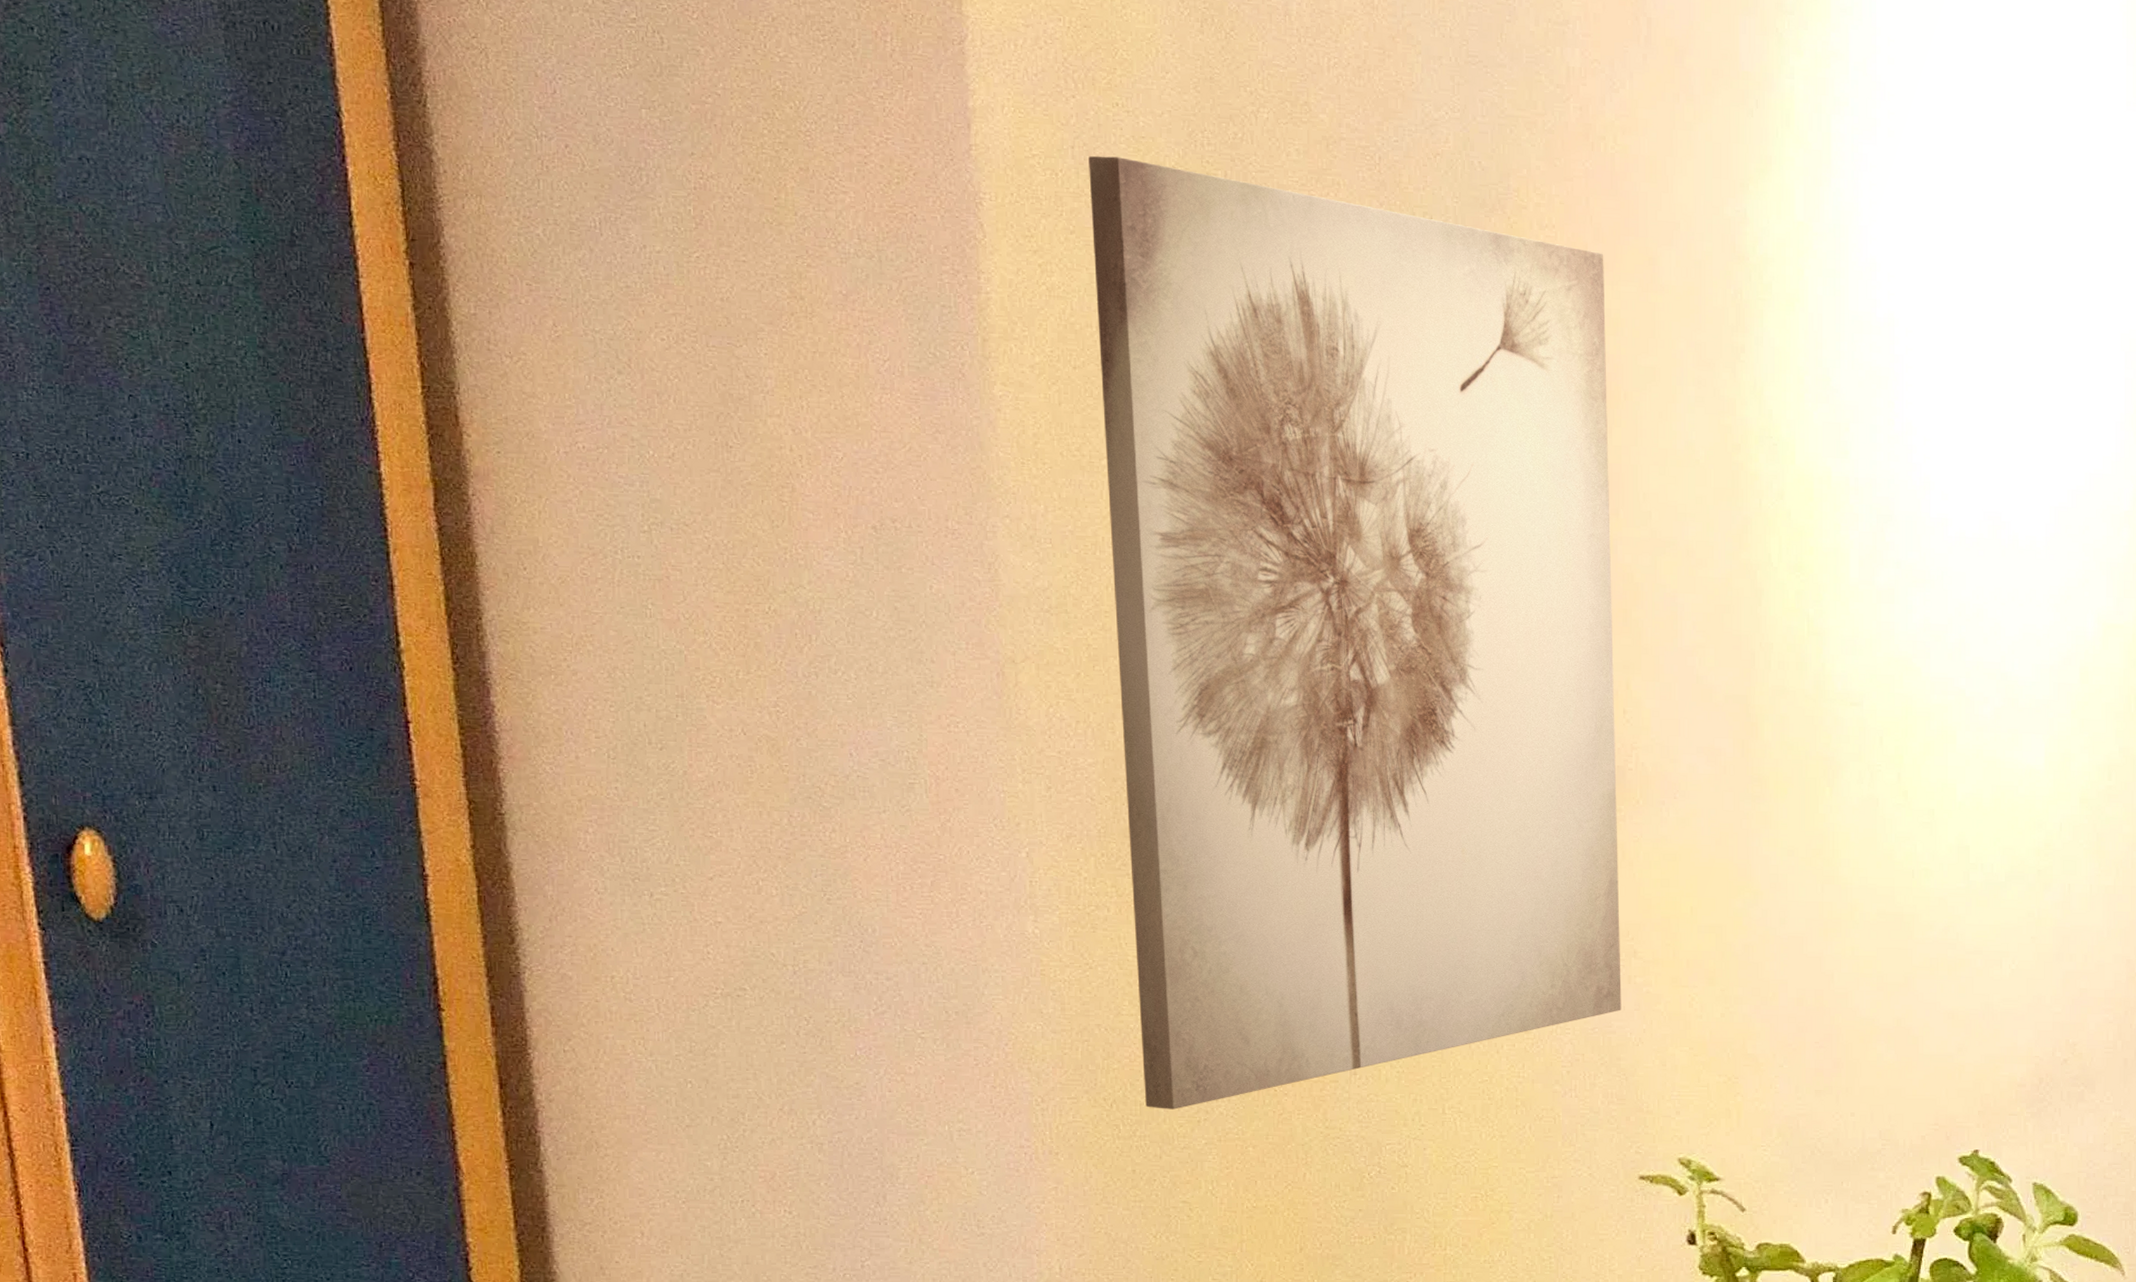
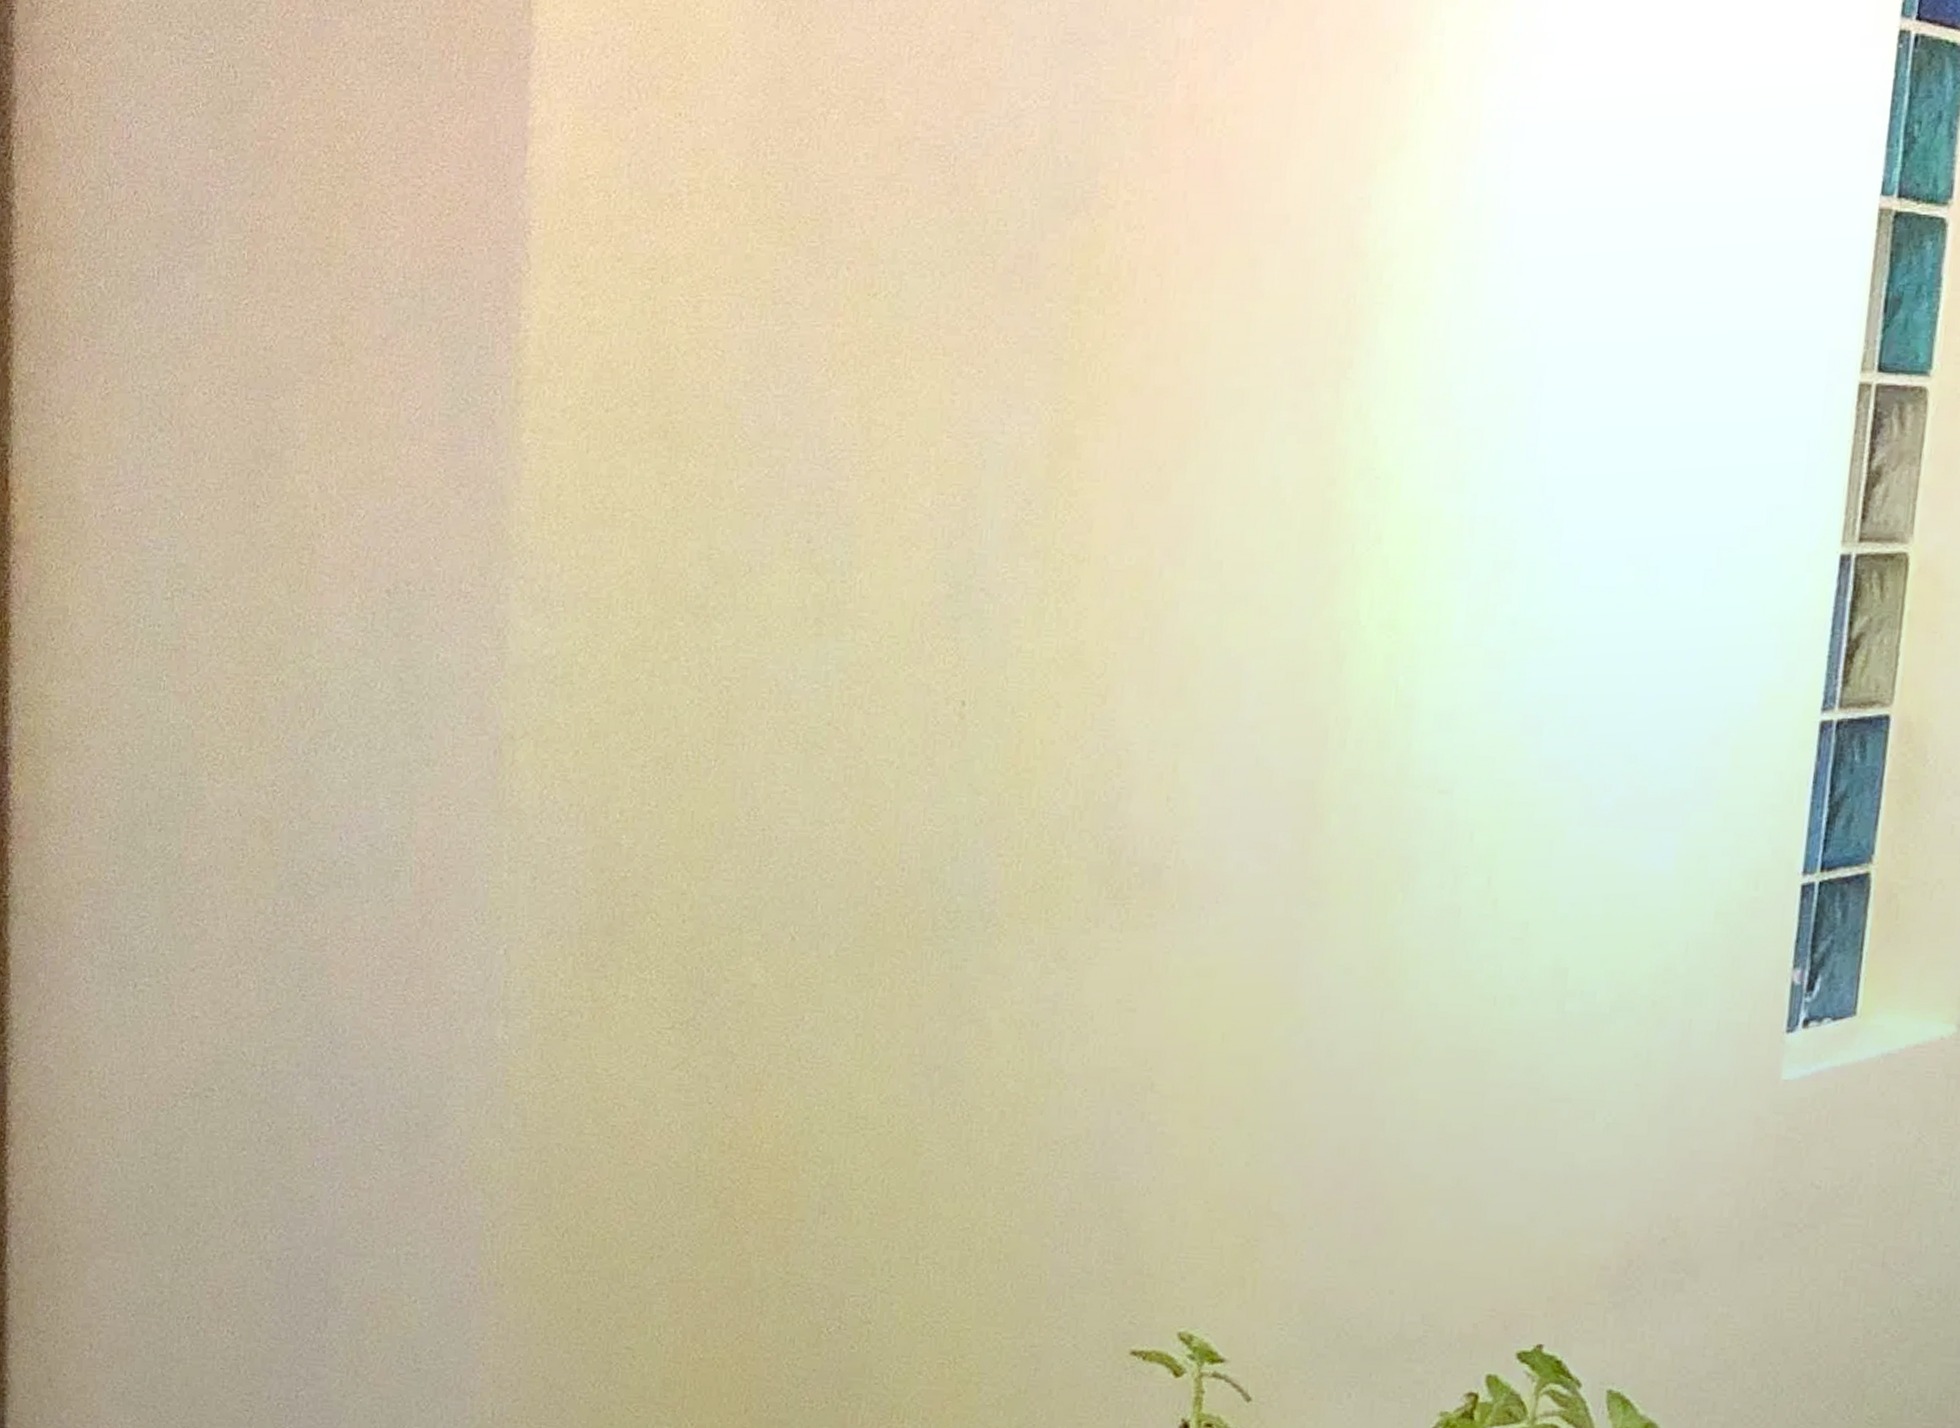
wall art: present [1089,155,1622,1110] -> none [598,173,1198,1243]

